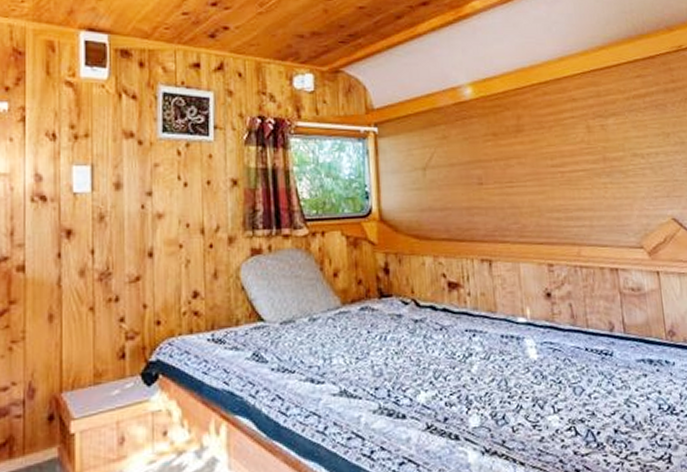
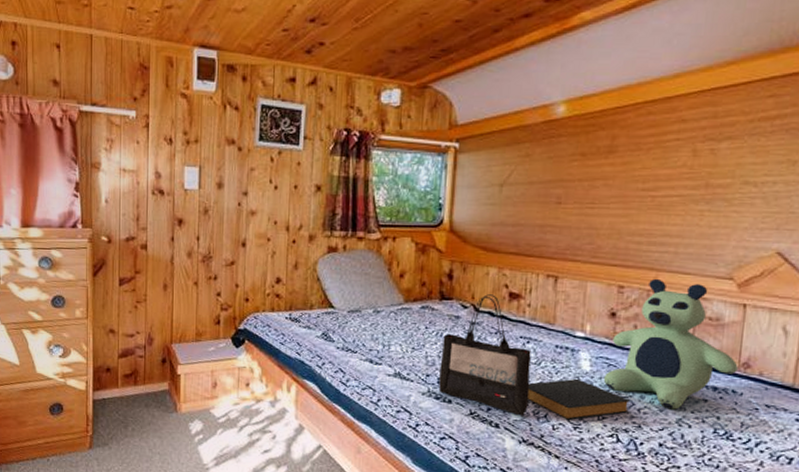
tote bag: none [388,286,485,422] -> present [438,294,531,416]
hardback book: none [481,369,582,419] -> present [527,378,631,421]
bear: none [551,253,666,390] -> present [603,278,738,410]

